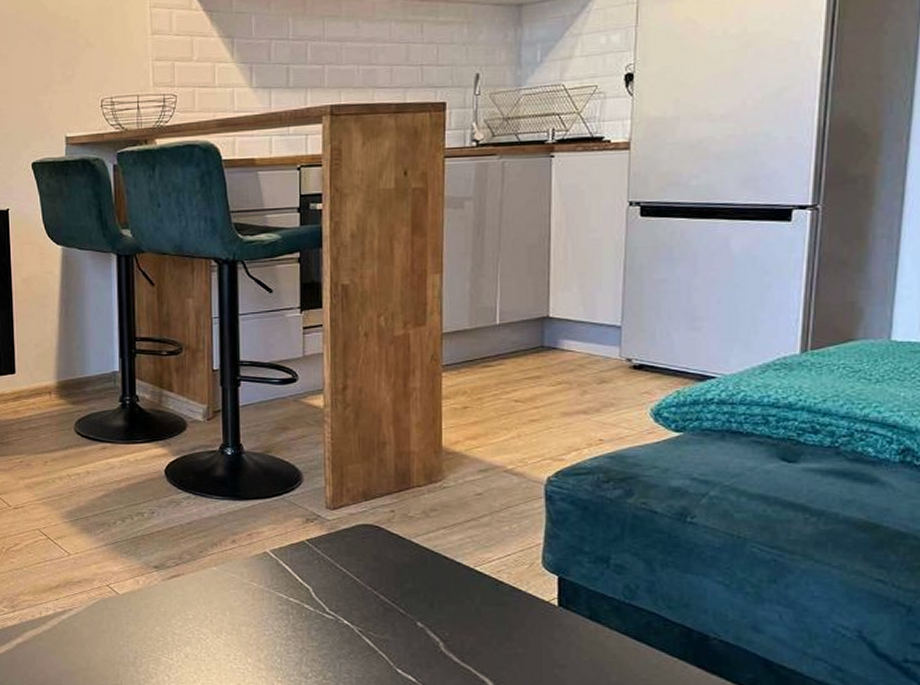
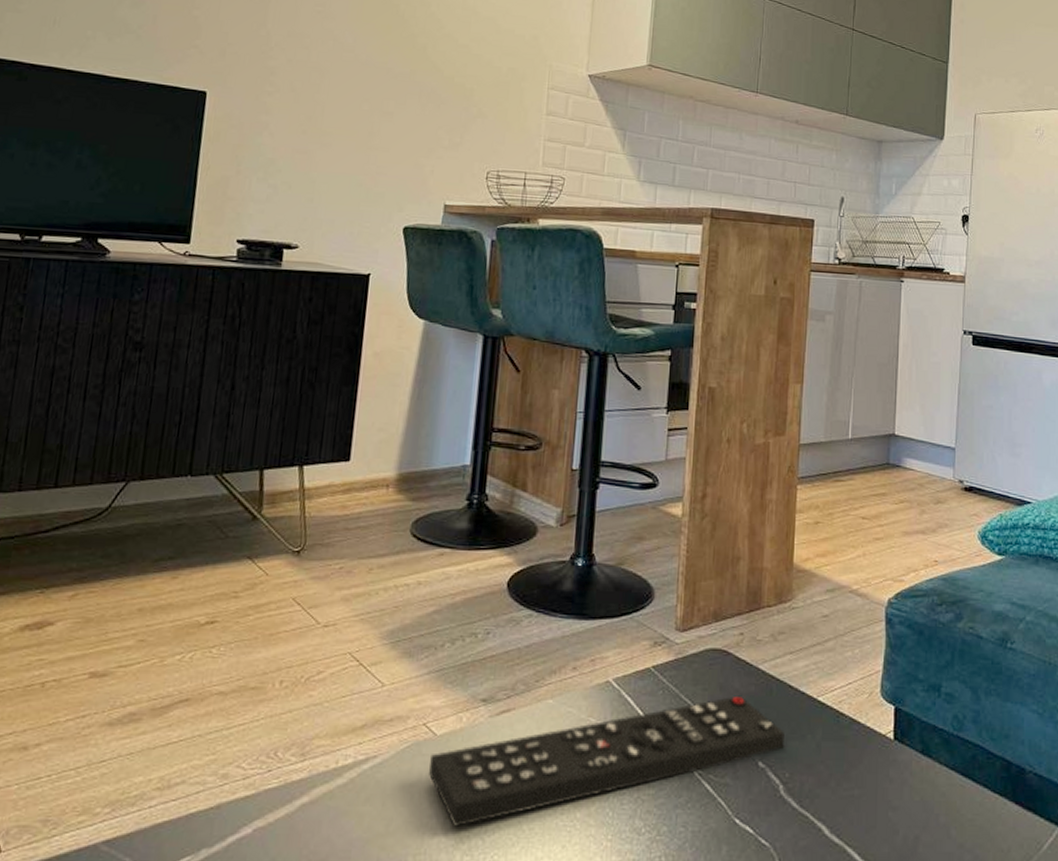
remote control: none [116,565,442,666] -> present [429,695,784,828]

